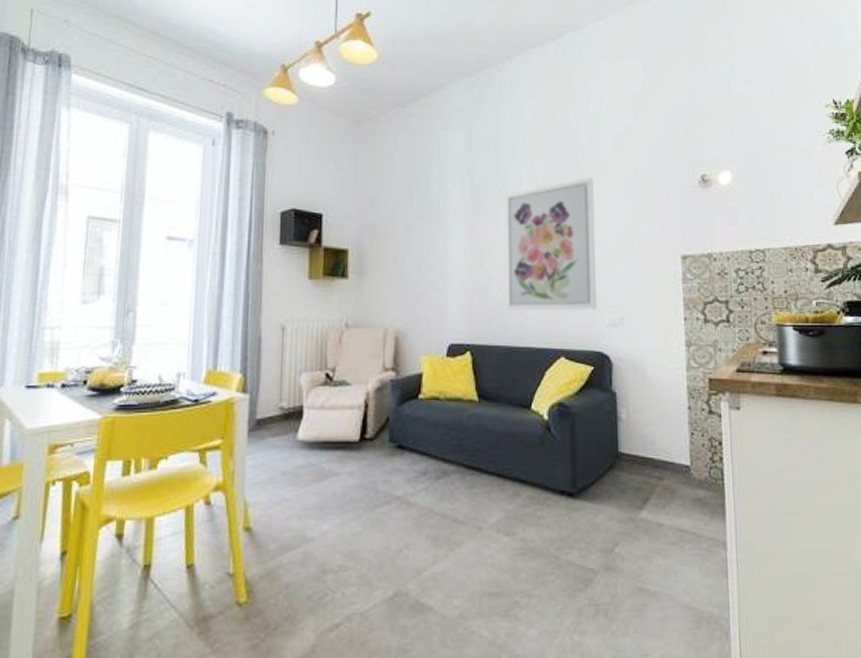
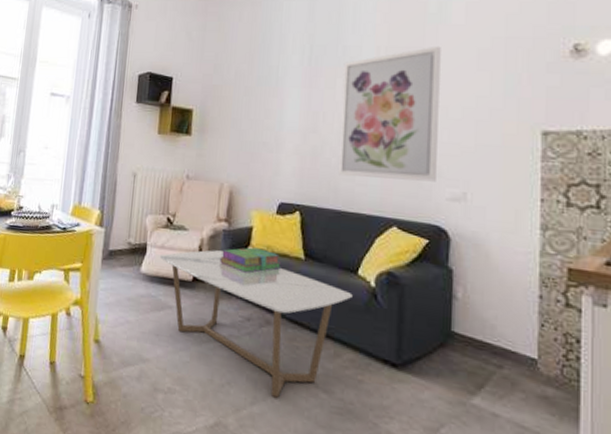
coffee table: none [318,403,527,551] -> present [159,250,353,398]
stack of books: none [389,395,454,424] -> present [220,247,281,273]

